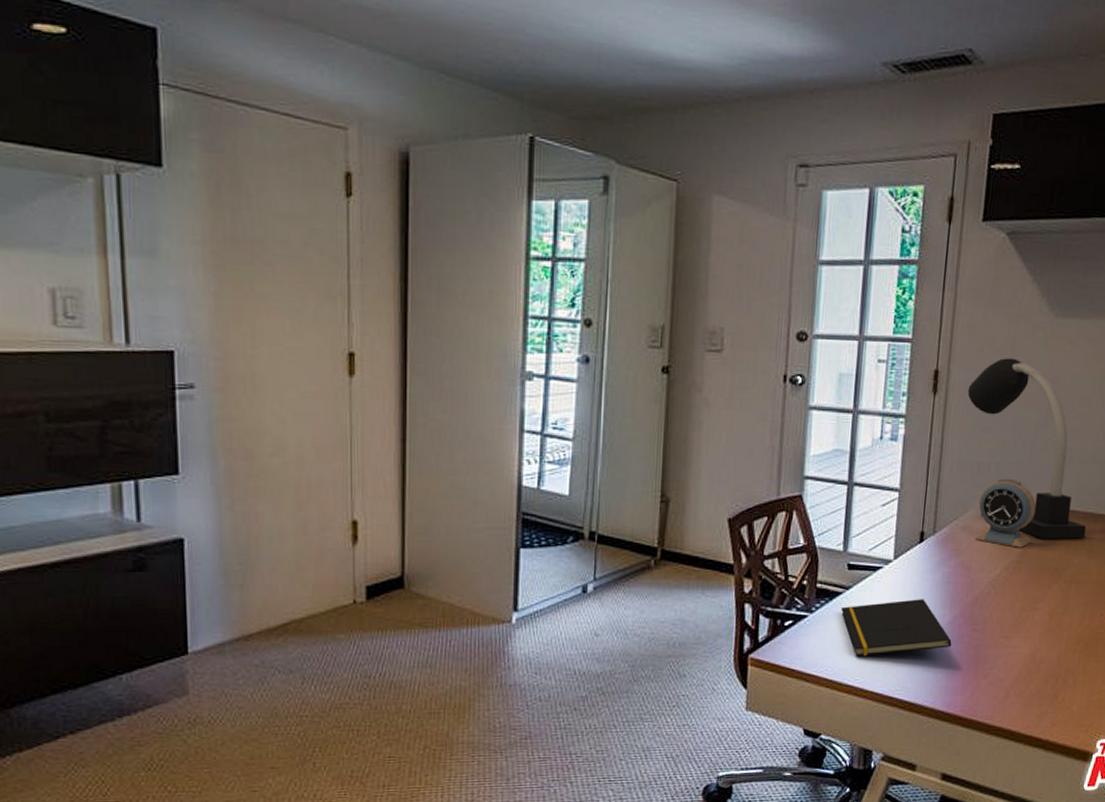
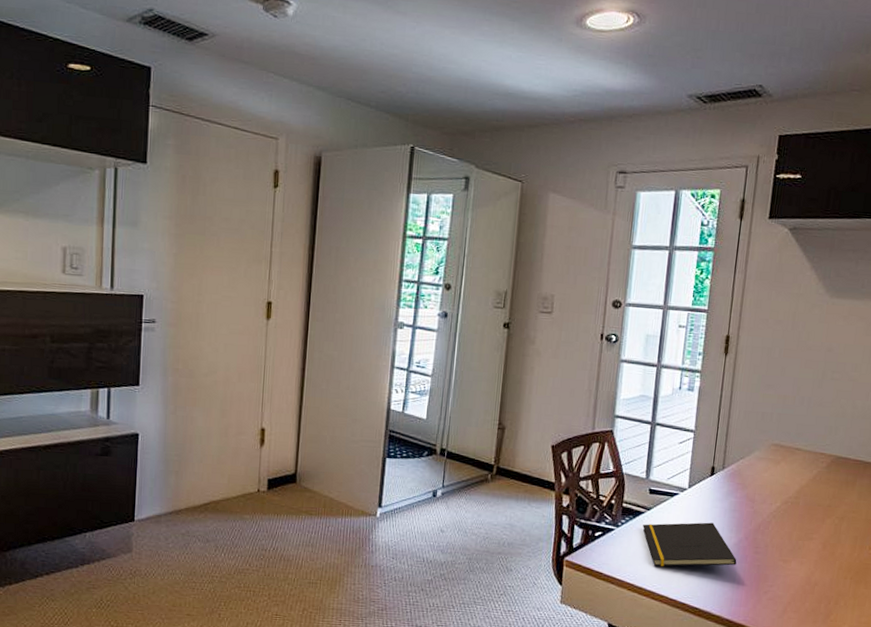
desk lamp: present [967,358,1087,539] -> none [754,328,857,482]
alarm clock: present [974,478,1036,548] -> none [758,427,813,486]

